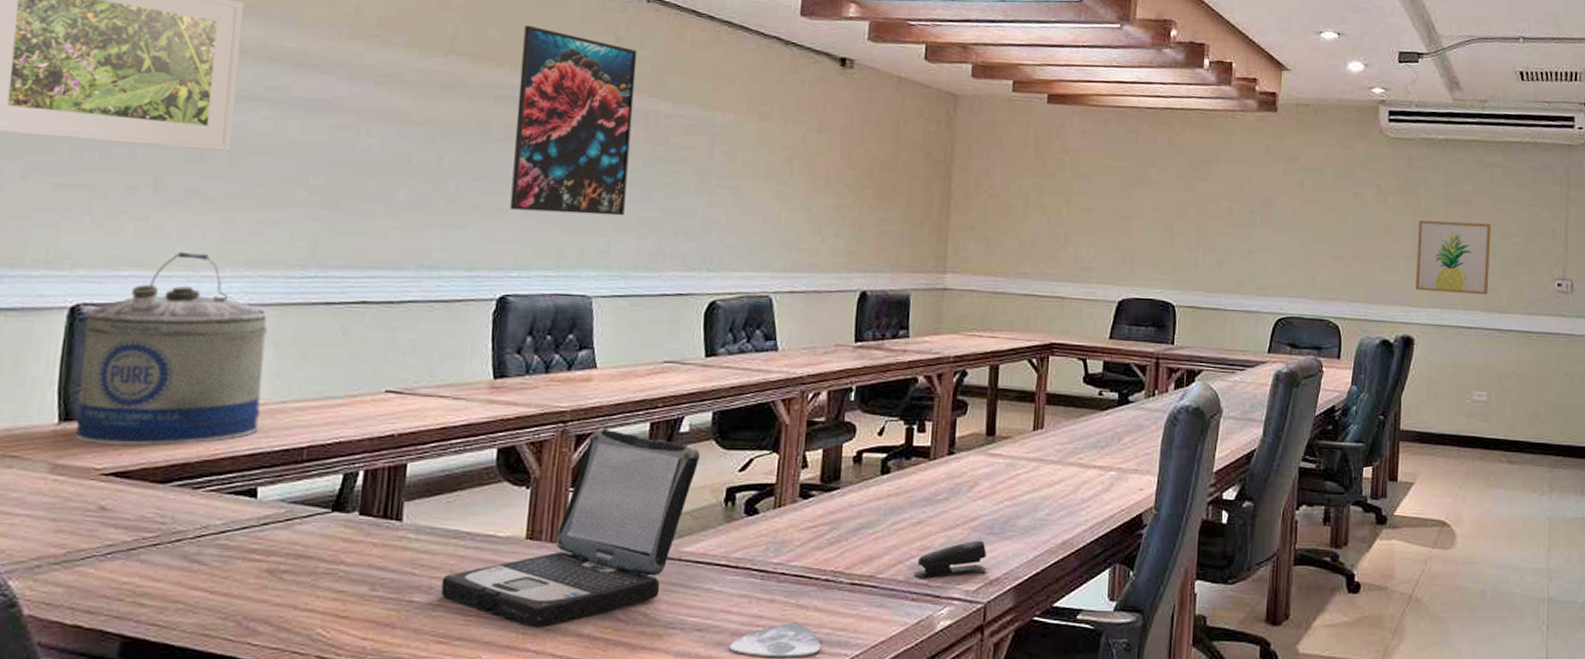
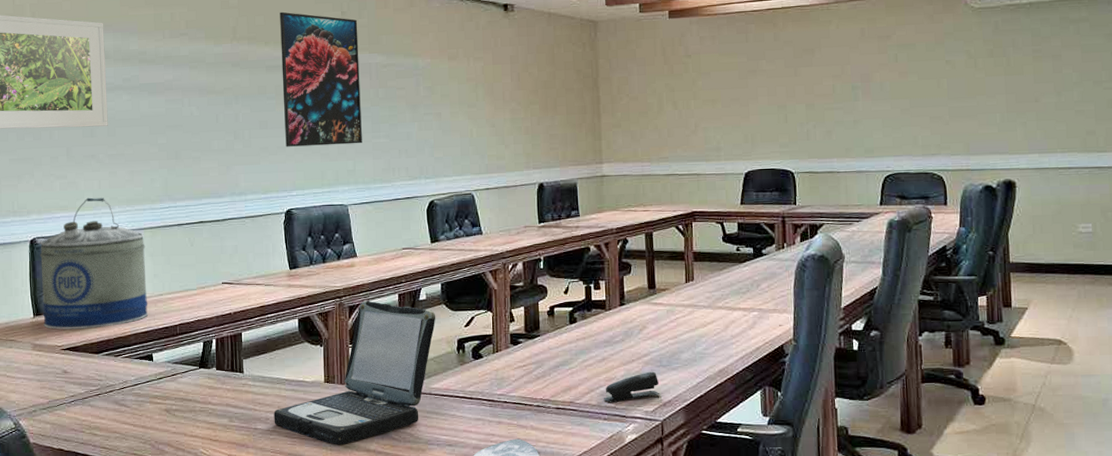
wall art: present [1416,220,1492,295] -> none [1010,73,1085,140]

